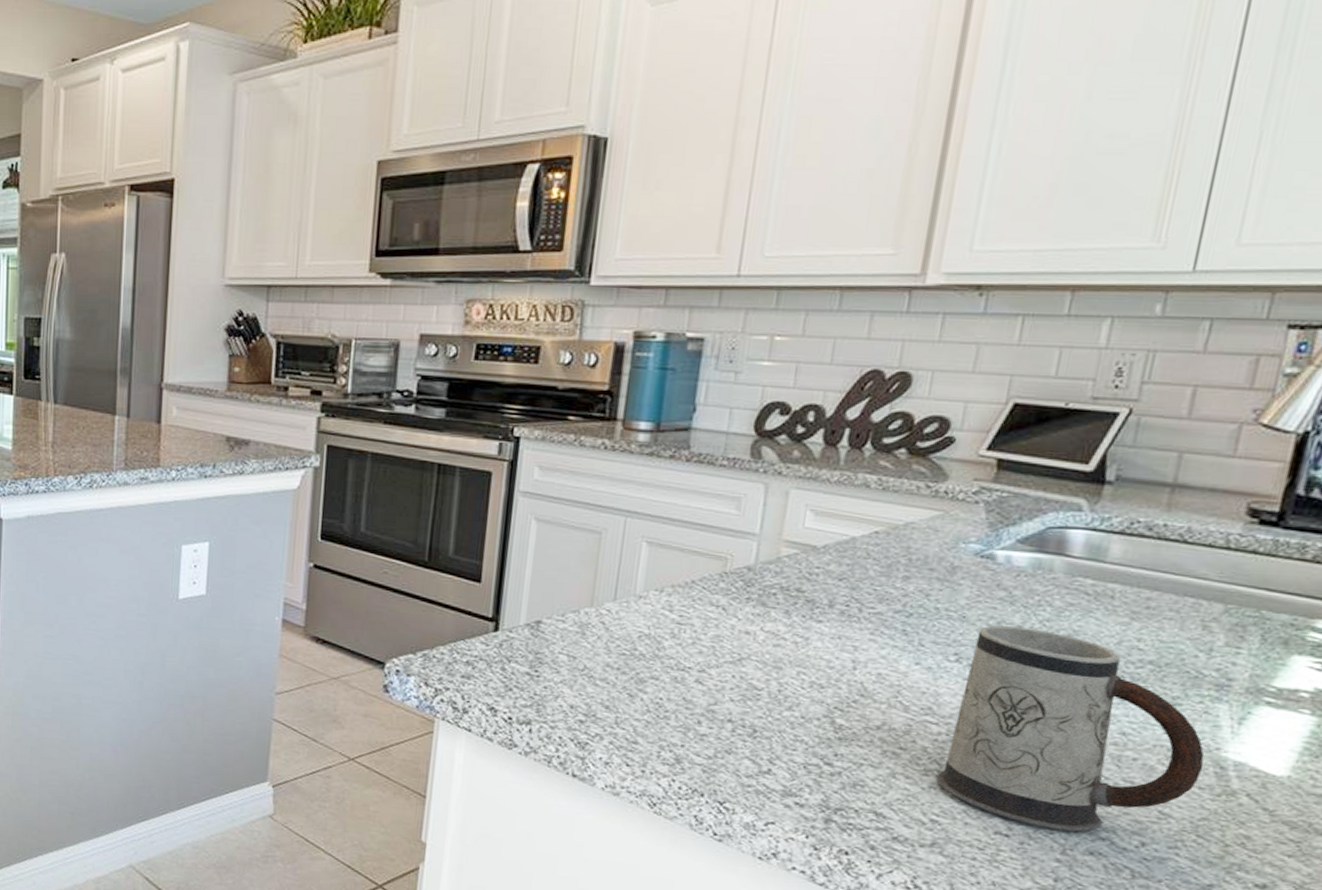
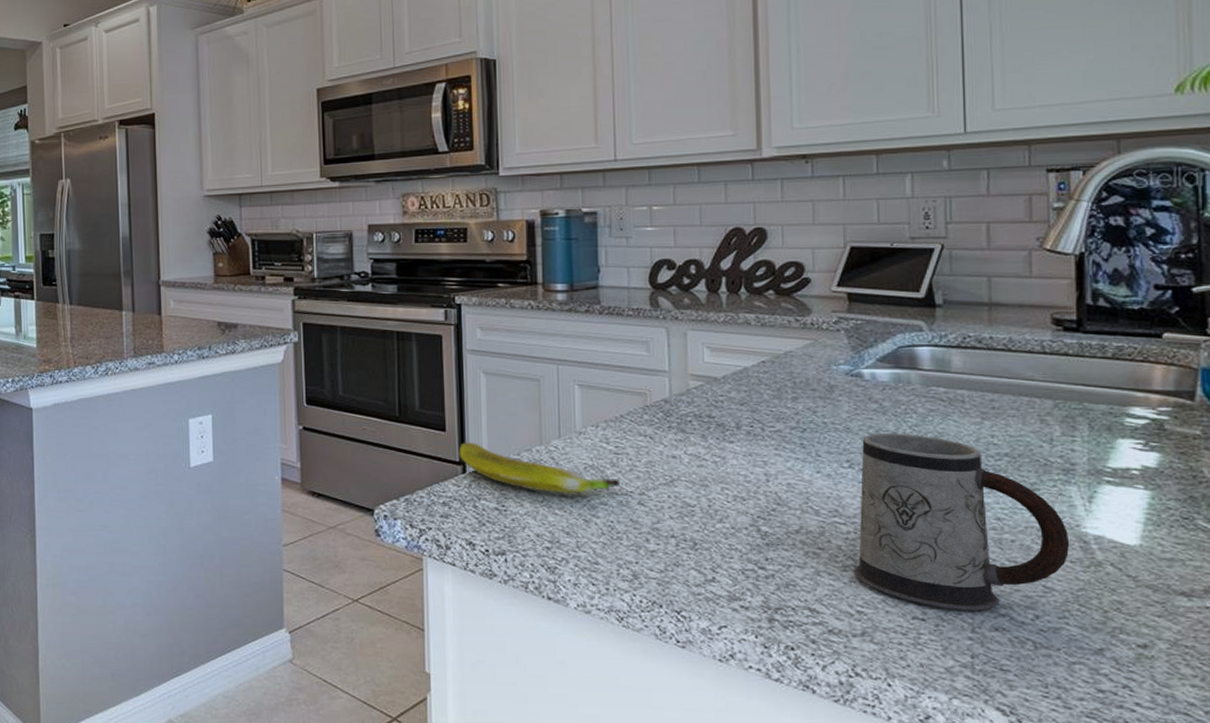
banana: none [492,597,678,664] -> present [459,442,619,494]

